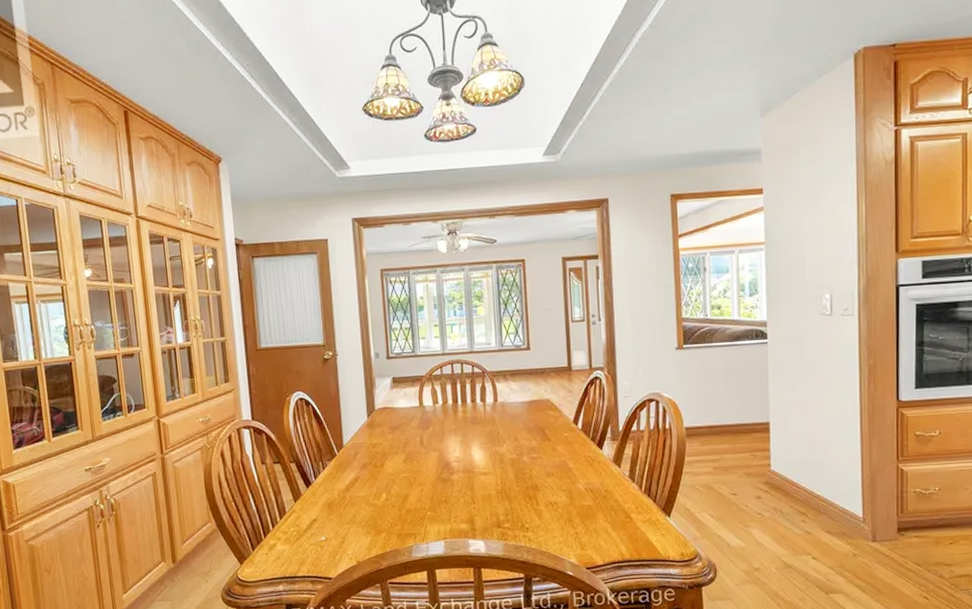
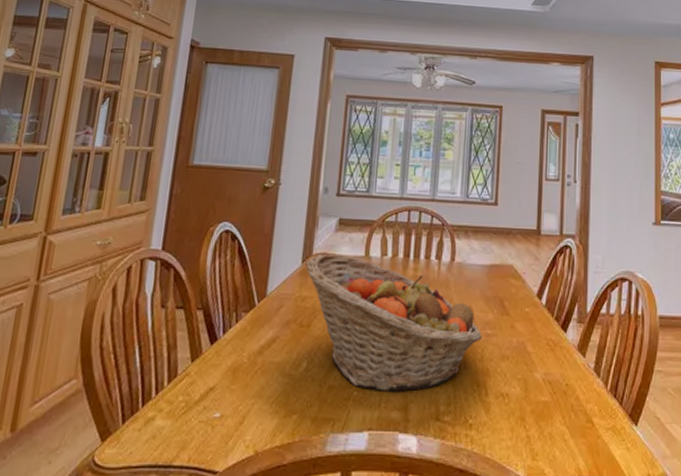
fruit basket: none [370,407,529,510] -> present [305,253,482,392]

